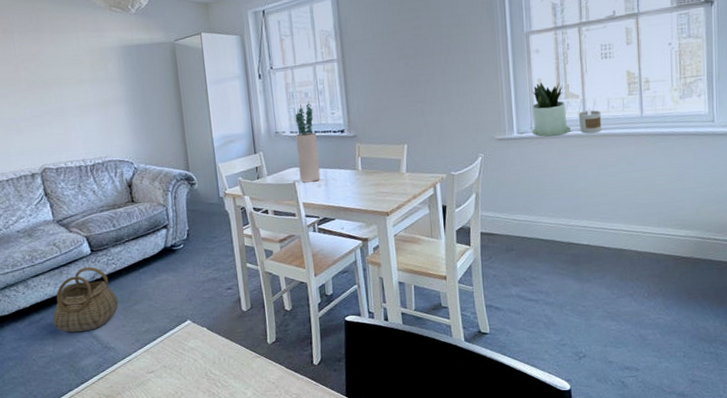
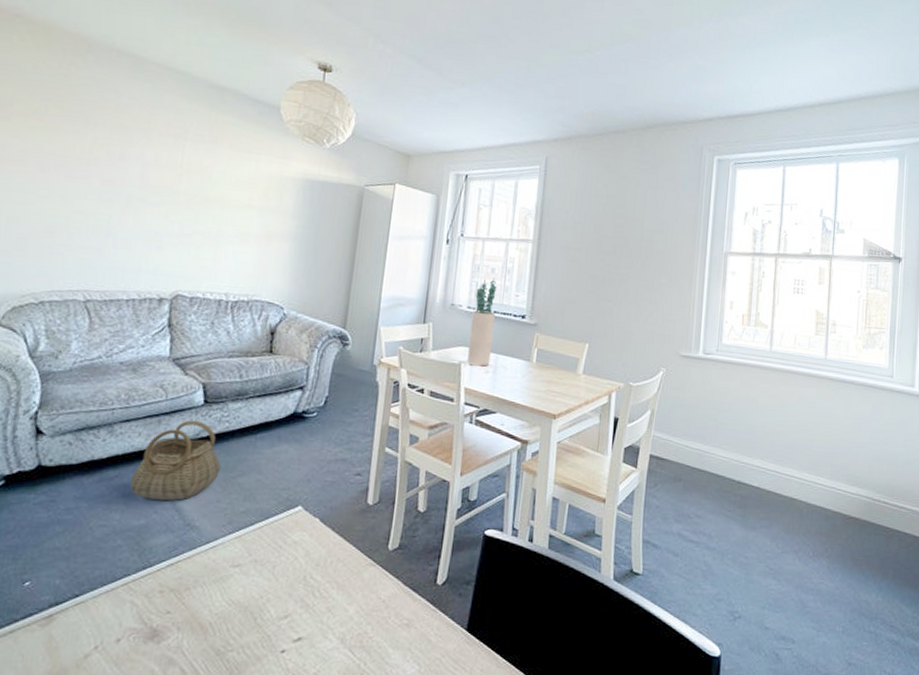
planter: present [531,82,571,137] -> none [717,305,757,365]
candle: present [578,109,602,134] -> none [764,342,787,368]

